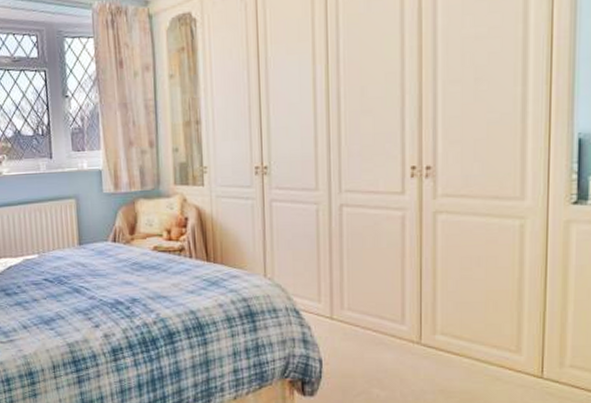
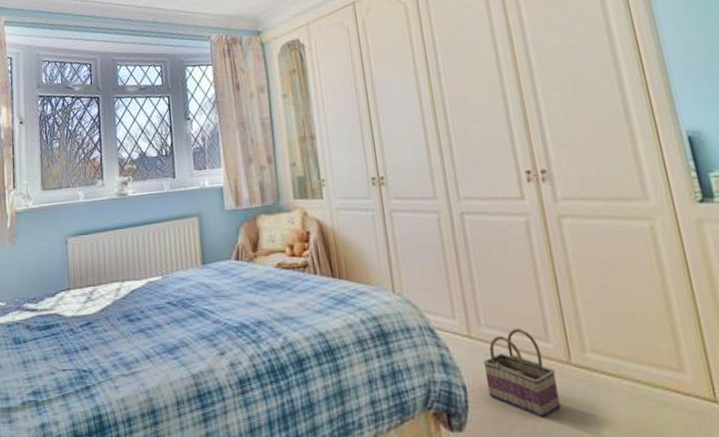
basket: none [341,313,405,387] -> present [483,329,561,417]

